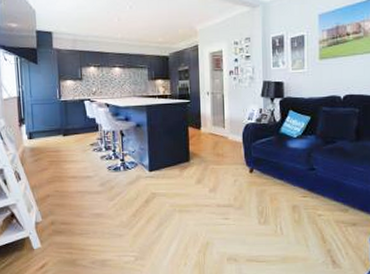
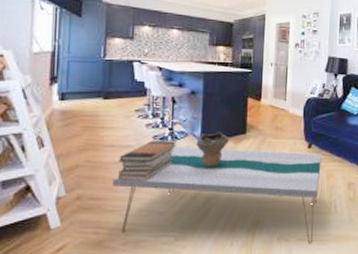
coffee table: none [78,175,264,265] -> present [112,147,322,244]
book stack: none [80,171,128,208] -> present [118,141,176,181]
decorative bowl: none [145,160,176,194] -> present [196,131,230,168]

